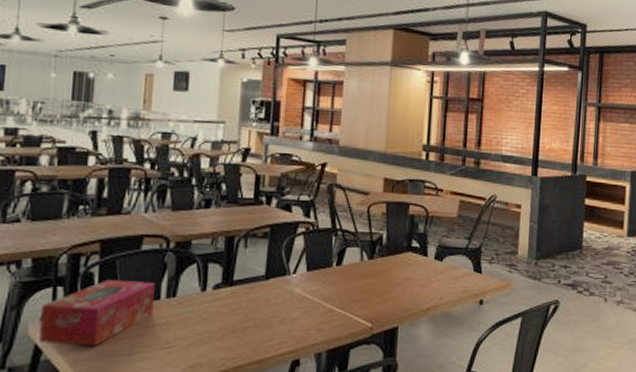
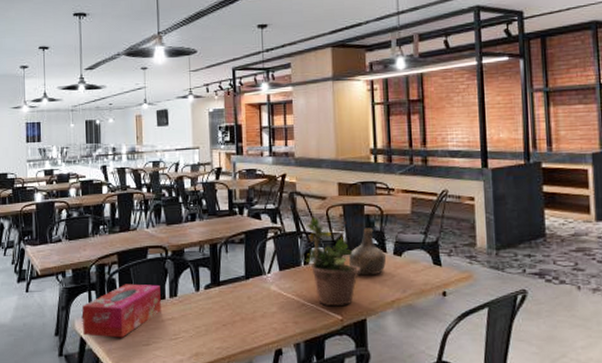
potted plant: none [337,214,397,313] -> present [305,217,359,307]
bottle: none [386,229,426,280] -> present [348,228,386,276]

